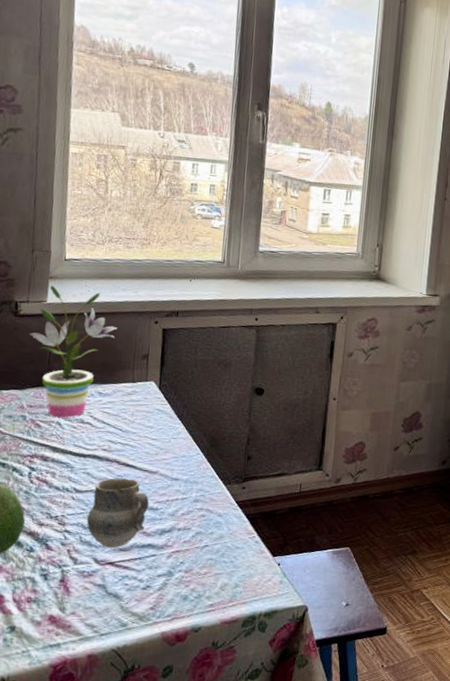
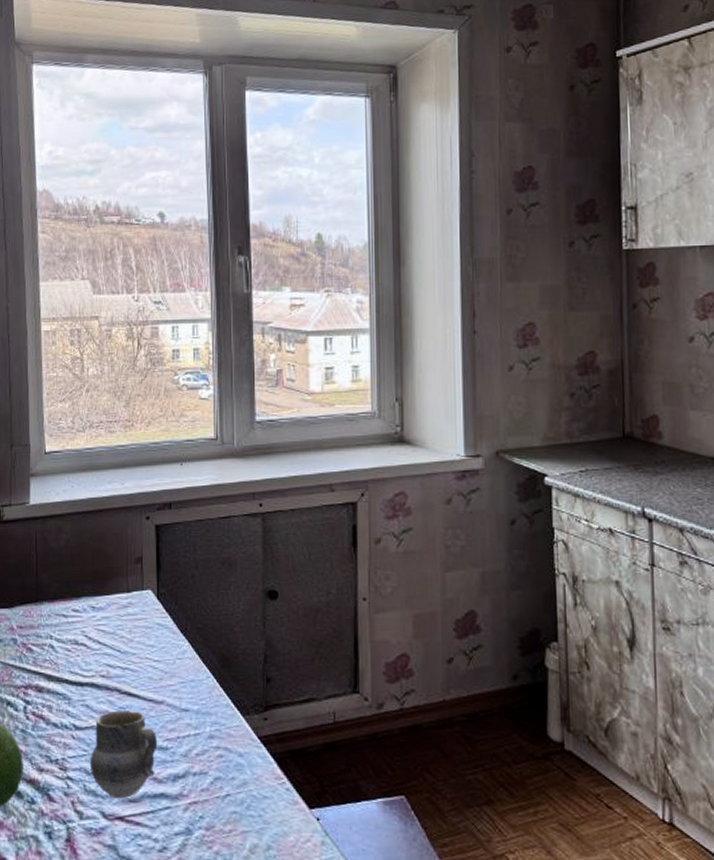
potted plant: present [30,285,117,418] -> none [14,483,105,640]

